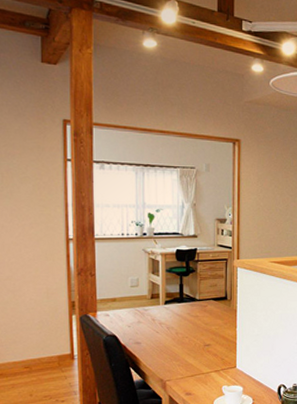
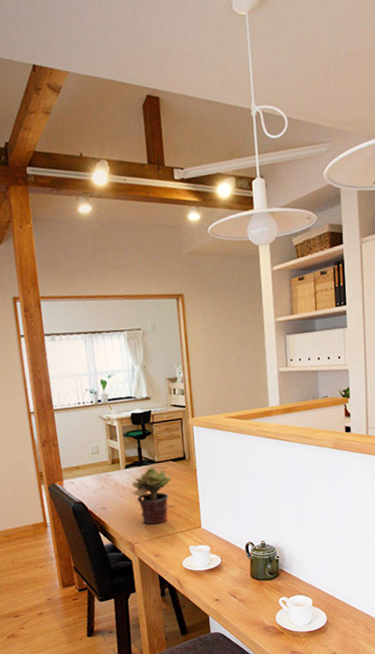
potted plant: none [169,305,211,363] -> present [132,467,172,525]

